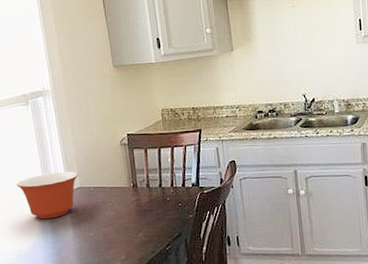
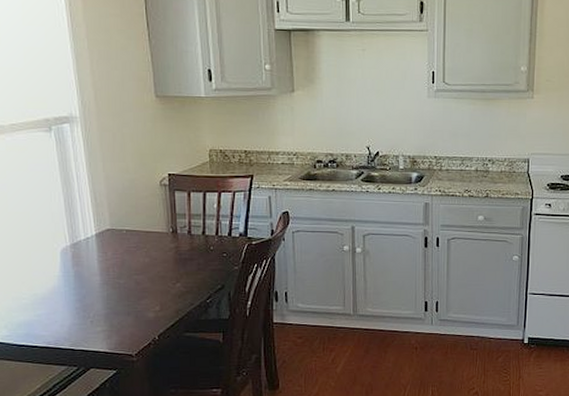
mixing bowl: present [17,171,79,219] -> none [34,210,109,262]

